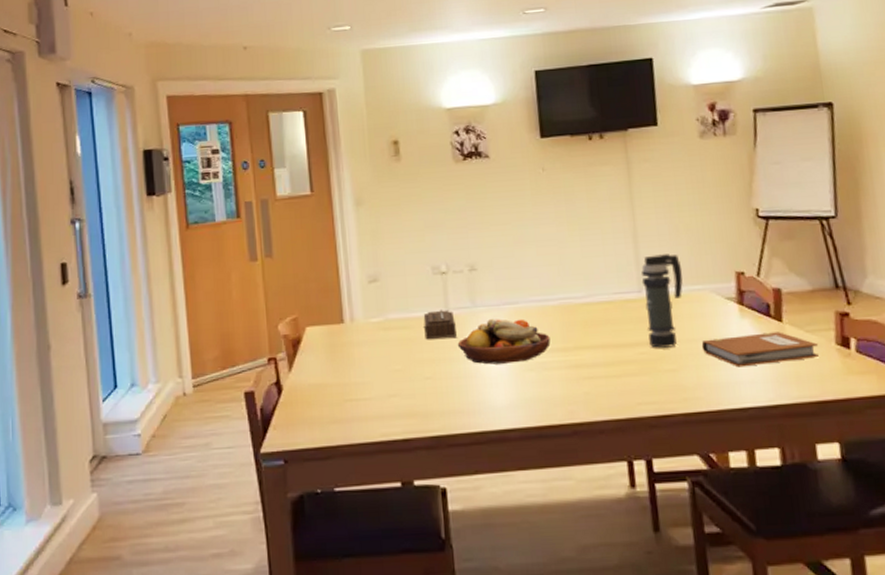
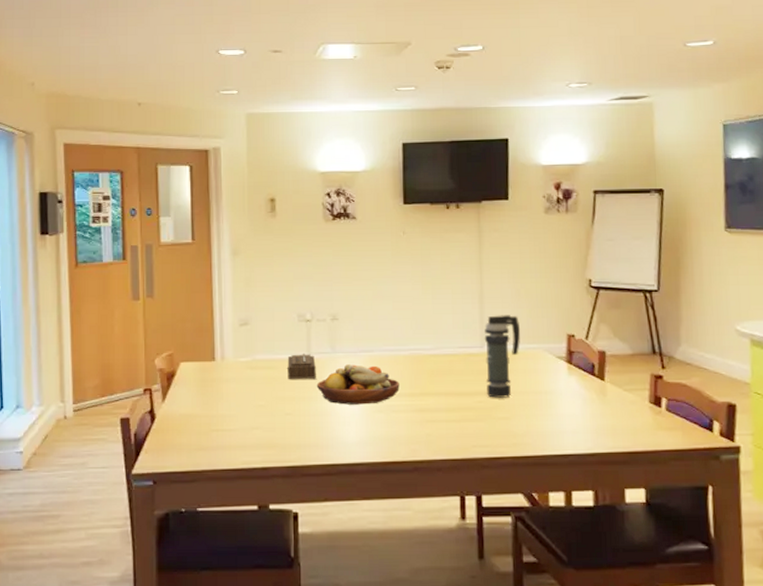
notebook: present [701,332,819,368] -> none [532,389,633,419]

